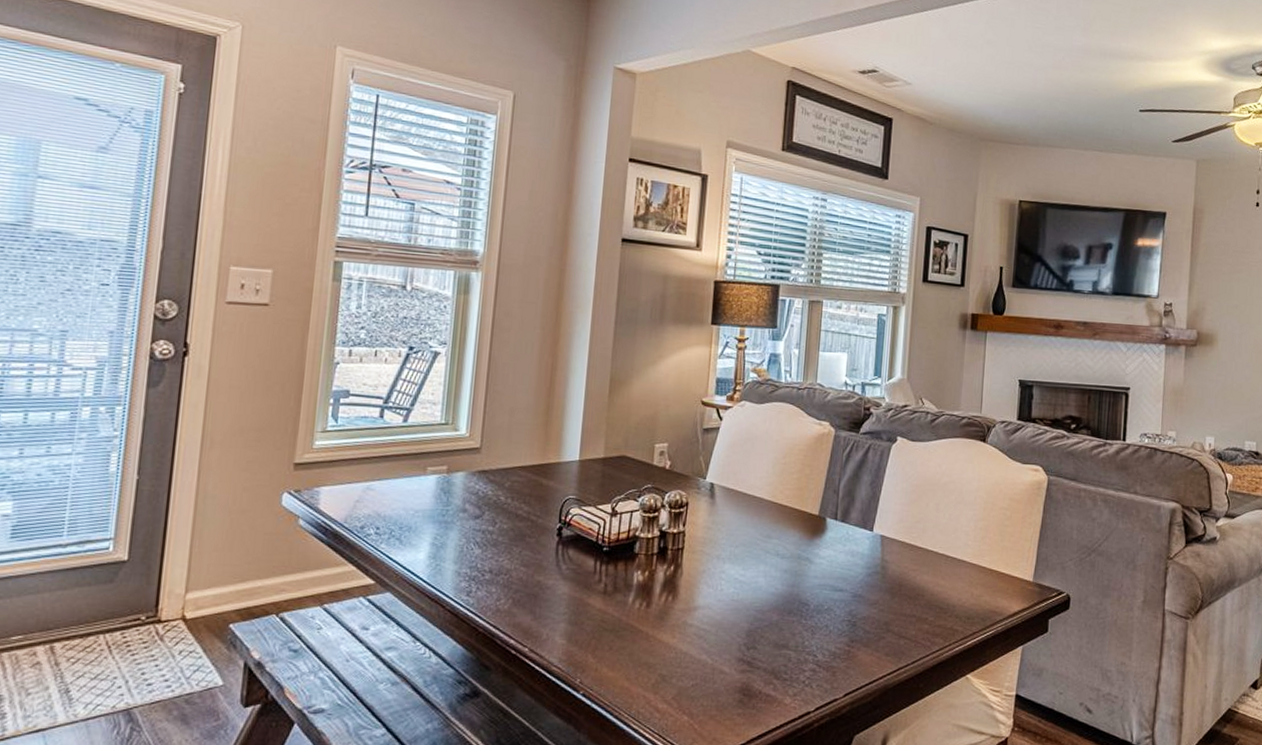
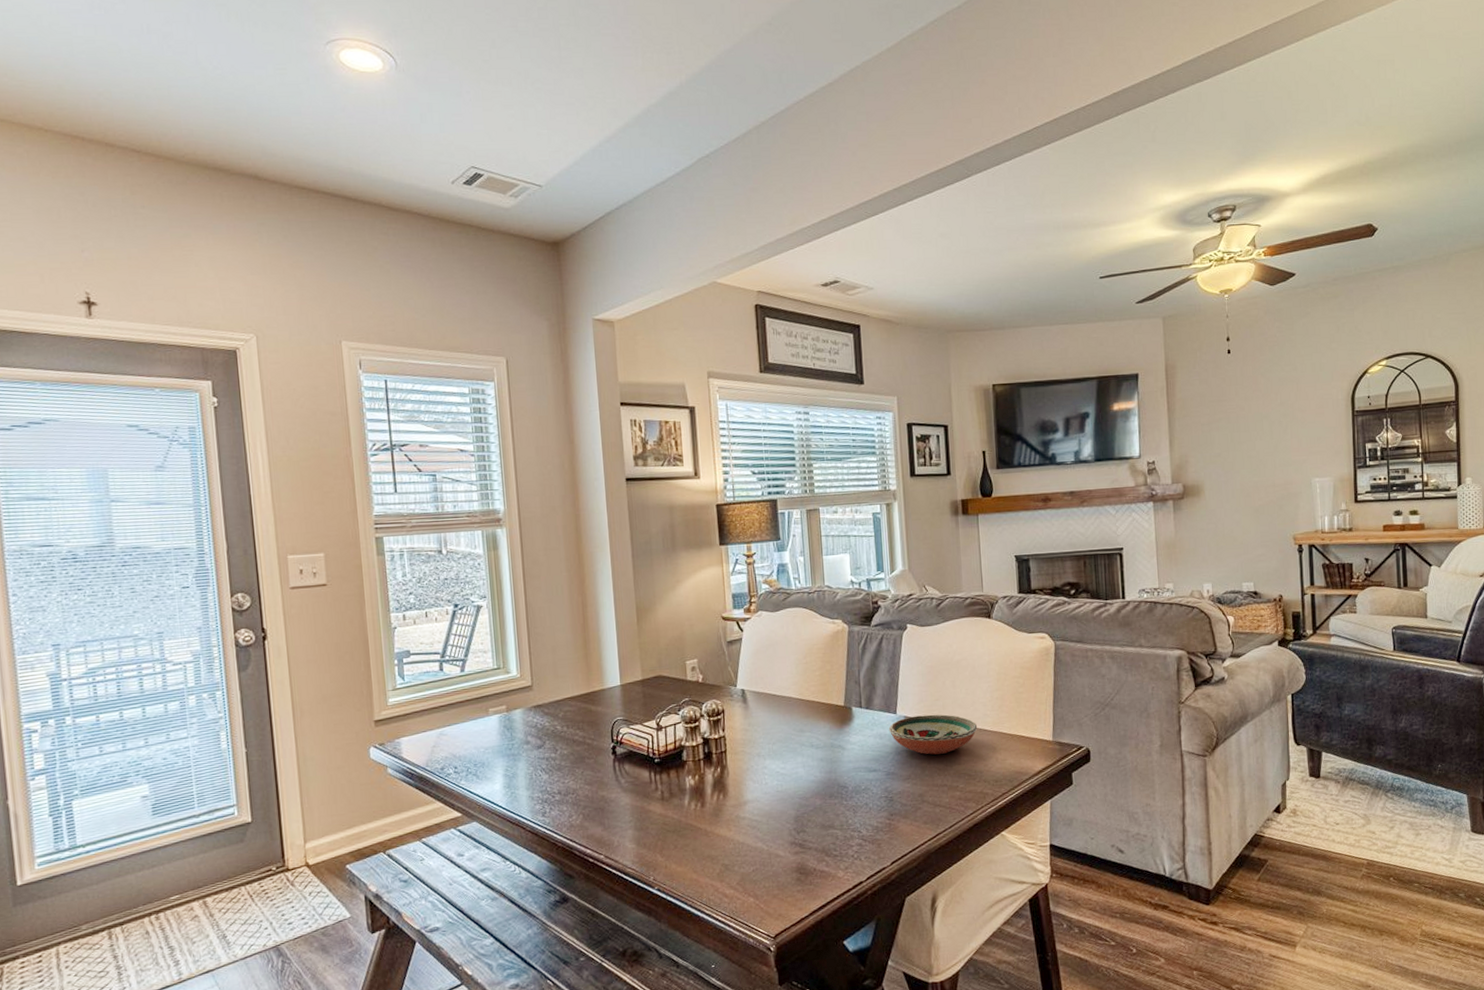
decorative bowl: none [862,536,957,581] -> present [888,714,978,755]

